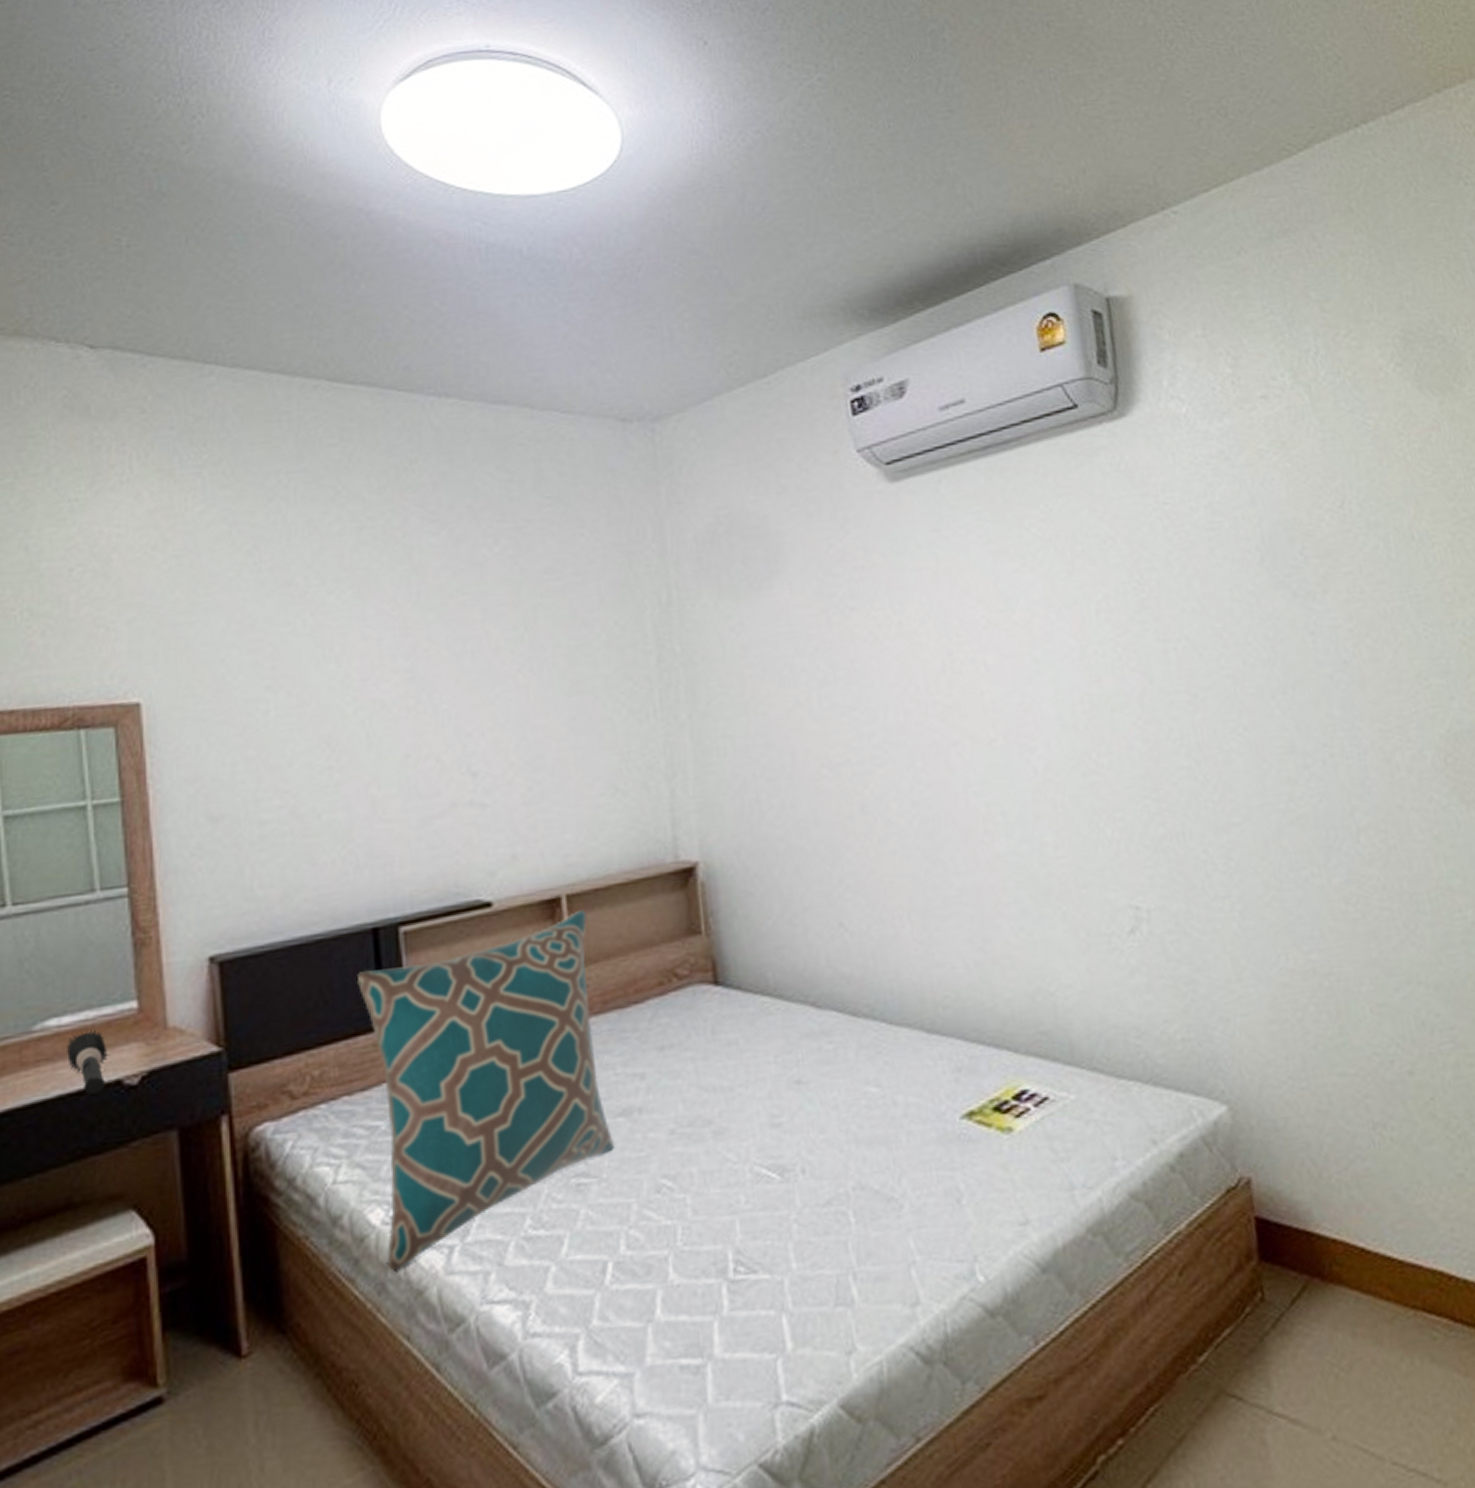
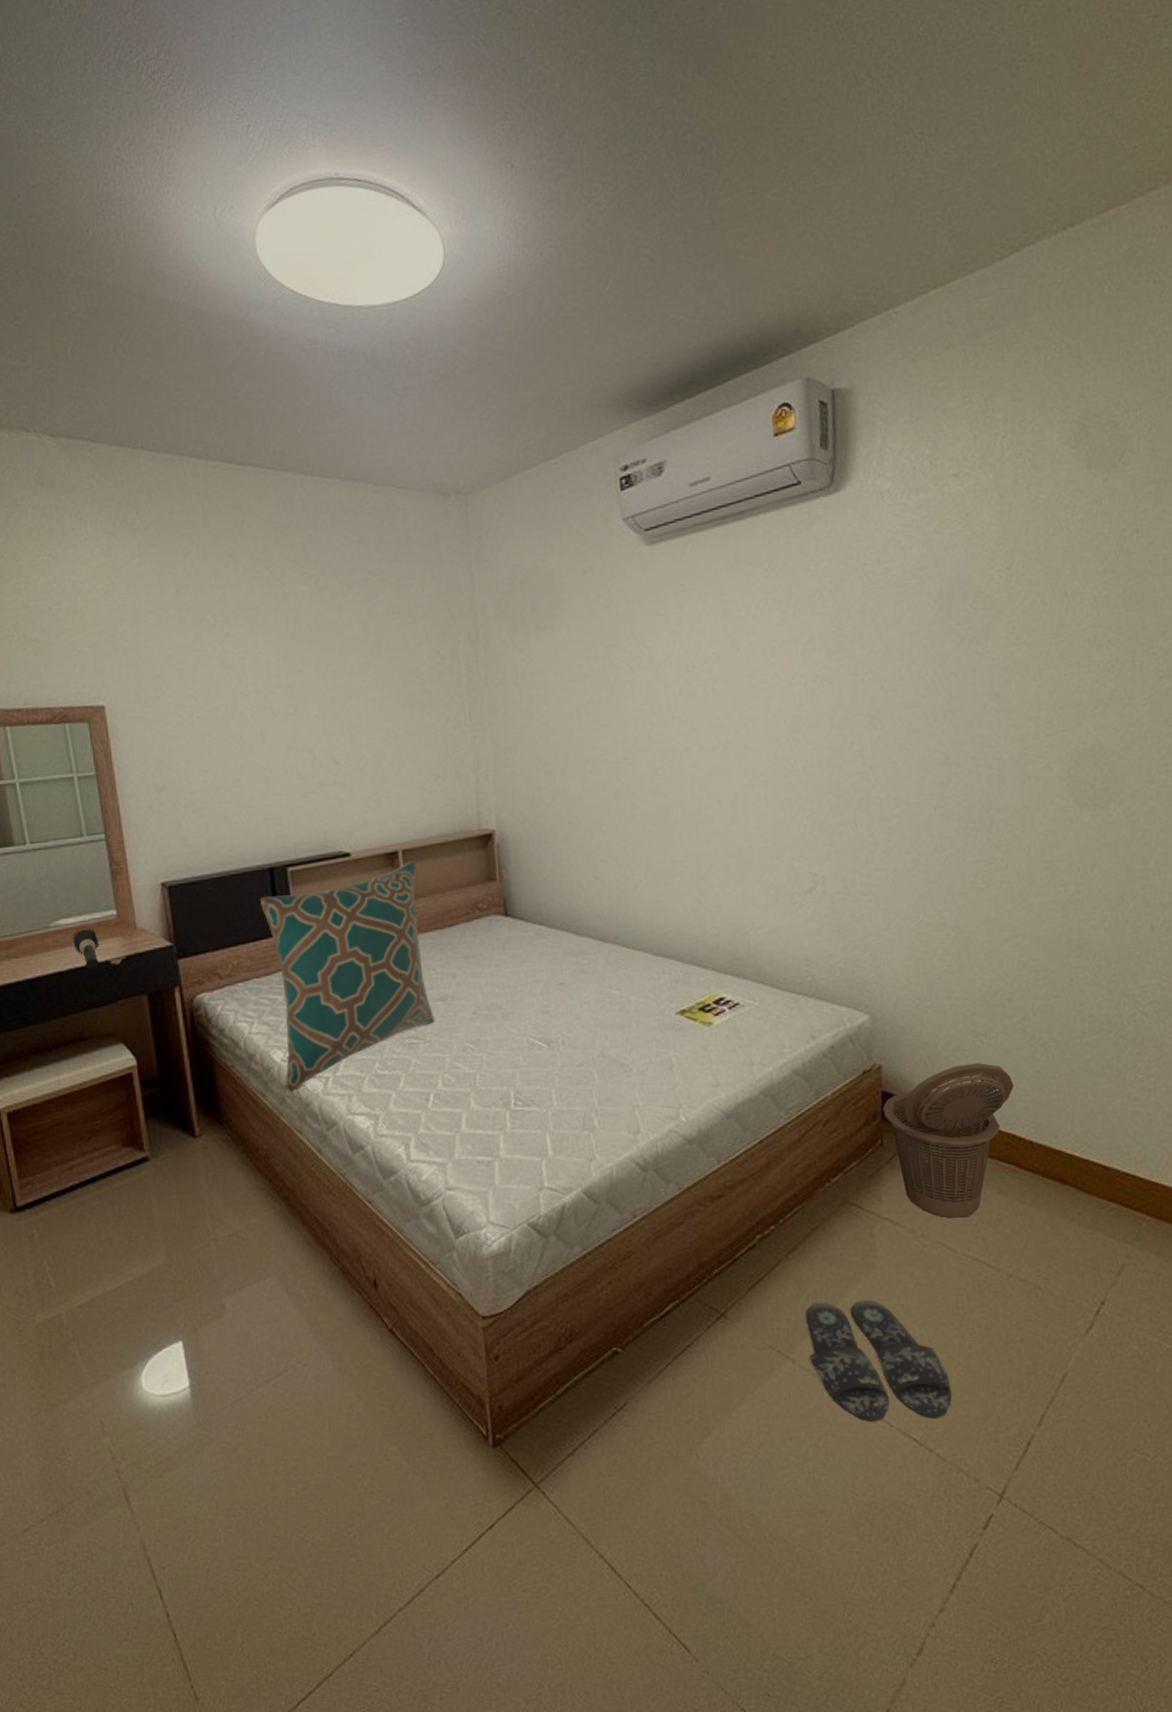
laundry basket: none [1258,1166,1432,1408] -> present [883,1062,1014,1218]

